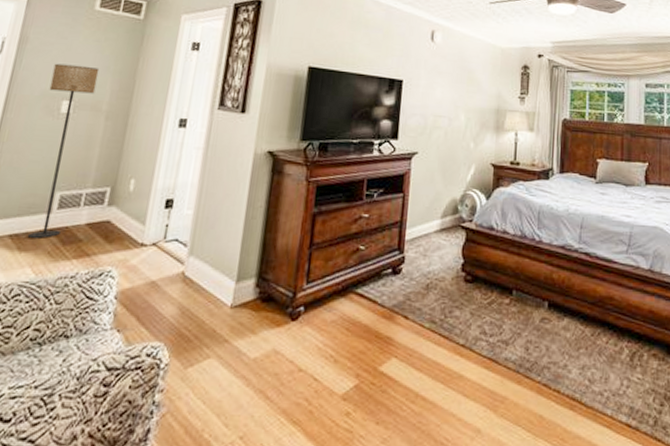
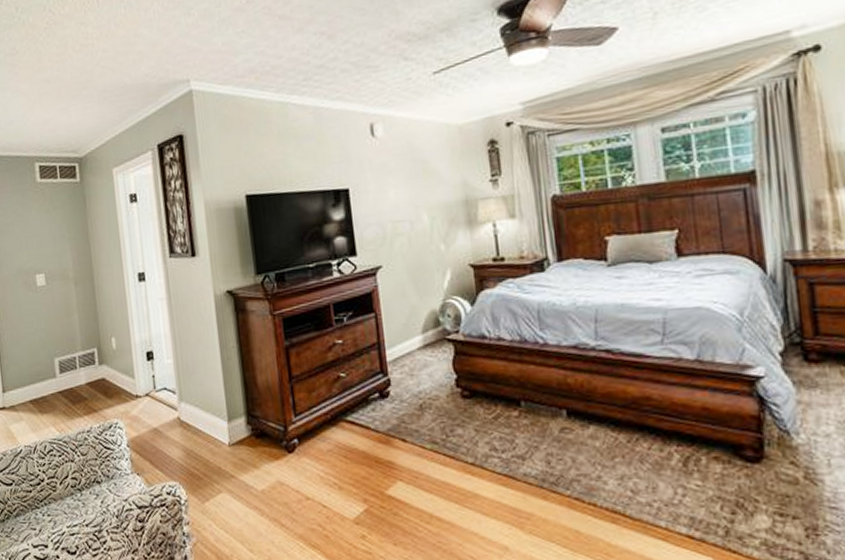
floor lamp: present [28,63,100,238] -> none [19,238,68,401]

